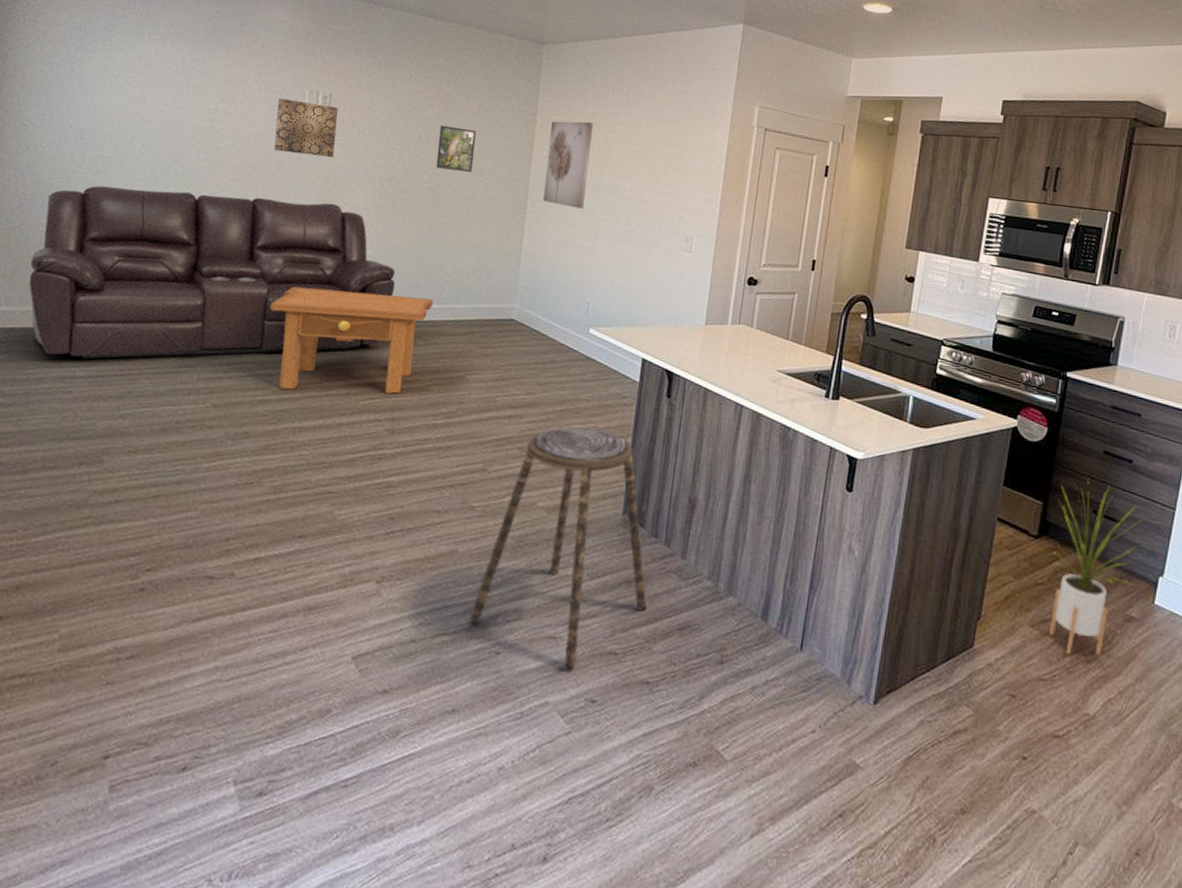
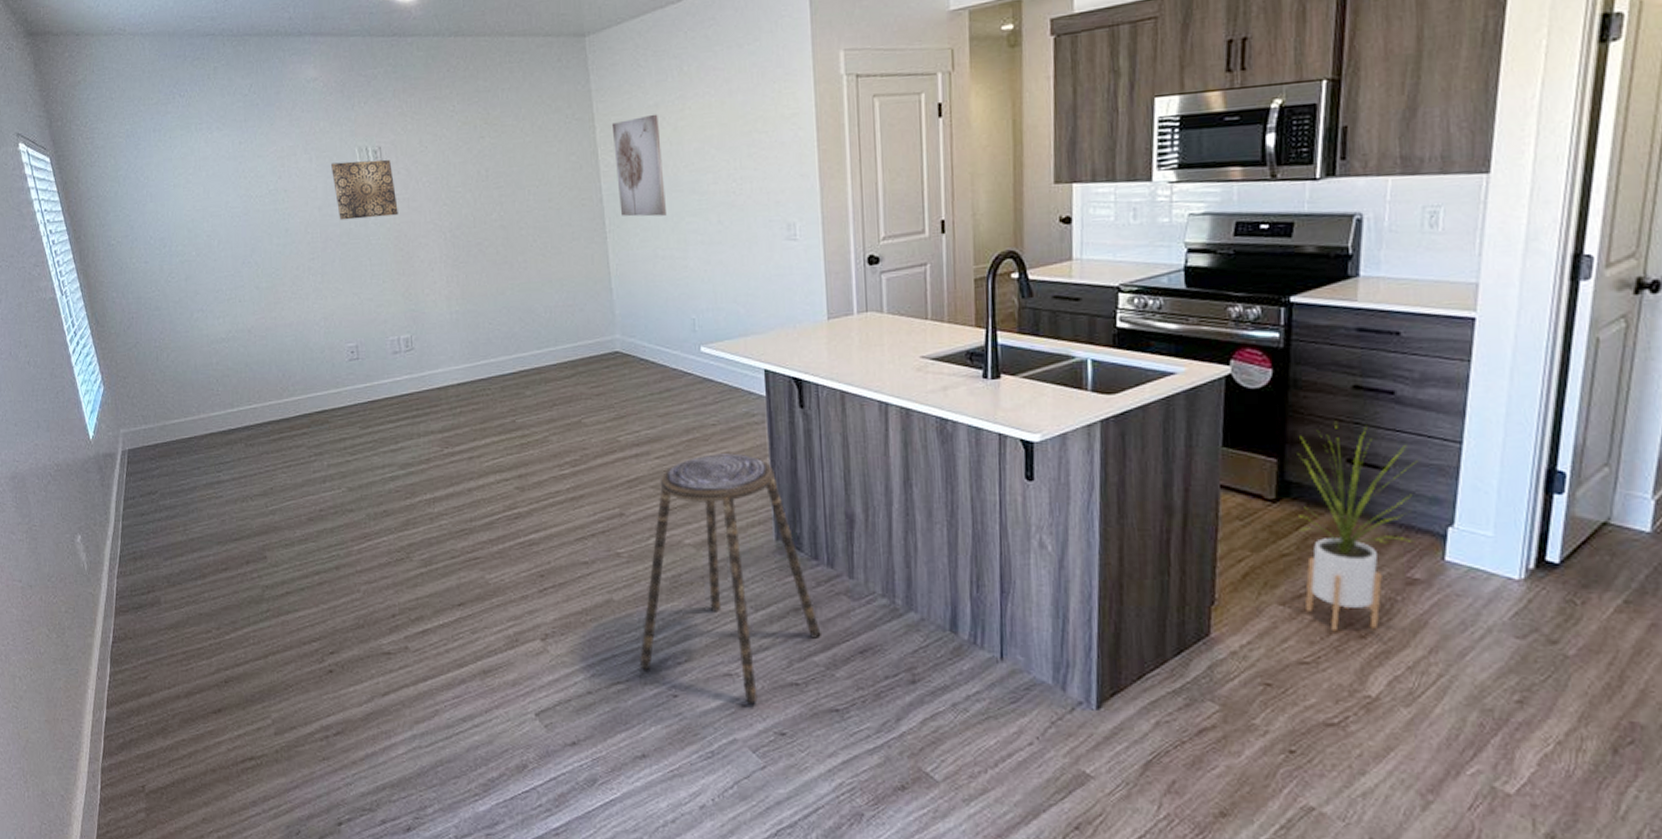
sofa: present [28,185,396,360] -> none [151,263,490,464]
side table: present [269,286,434,394] -> none [376,345,533,462]
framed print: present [436,125,477,172] -> none [497,153,540,203]

